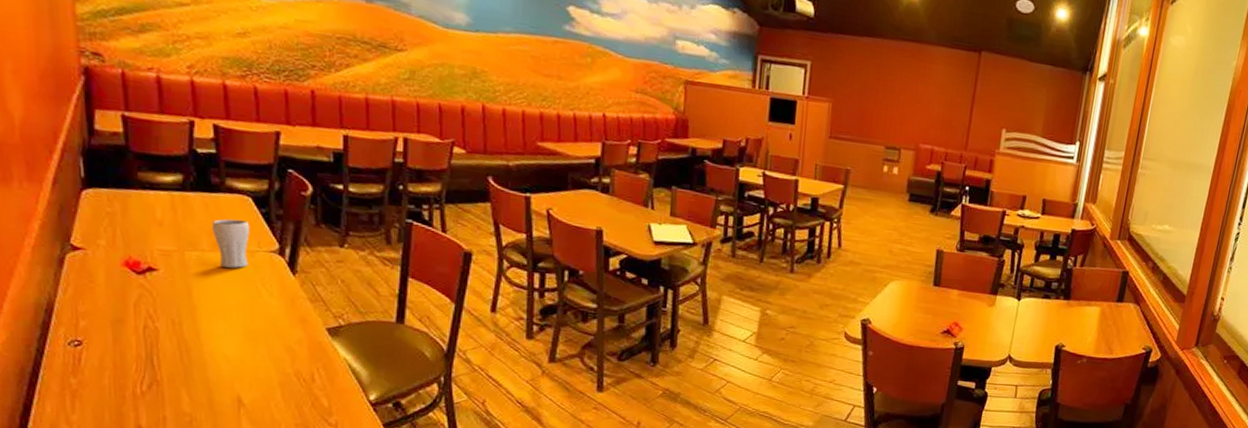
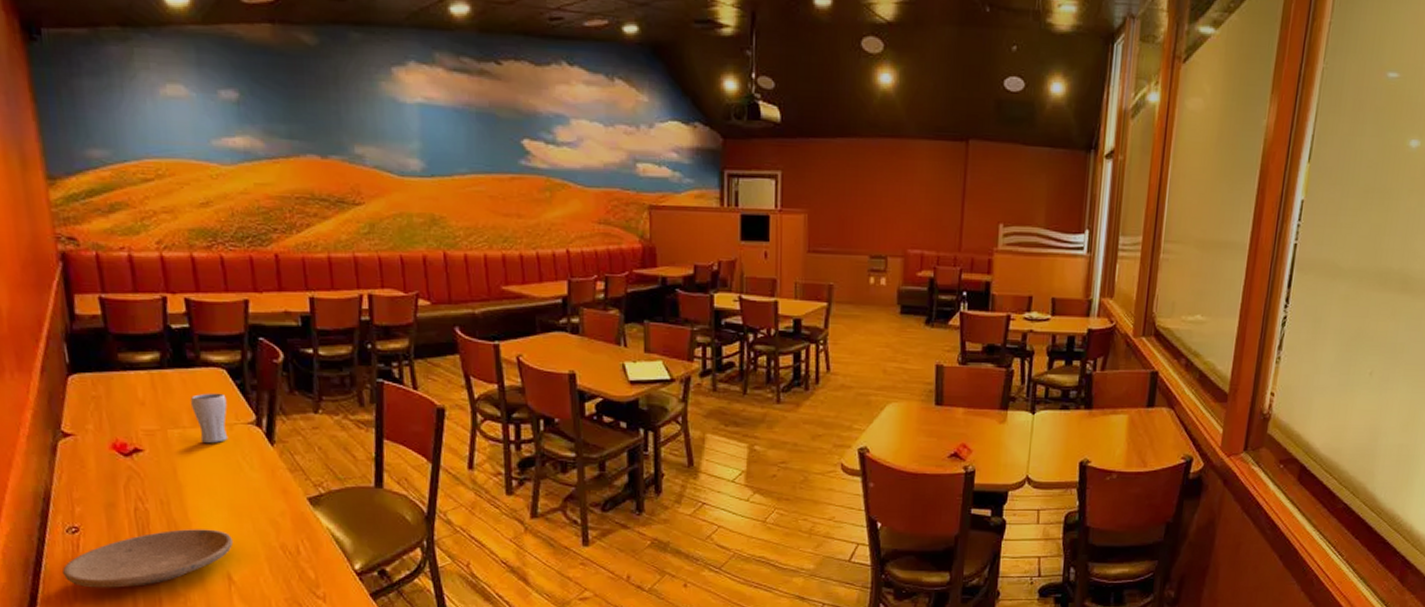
plate: none [61,350,246,404] -> present [62,529,234,588]

